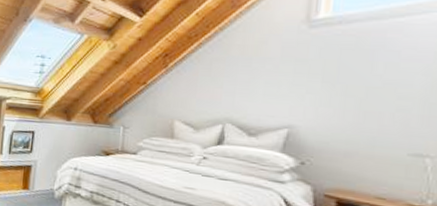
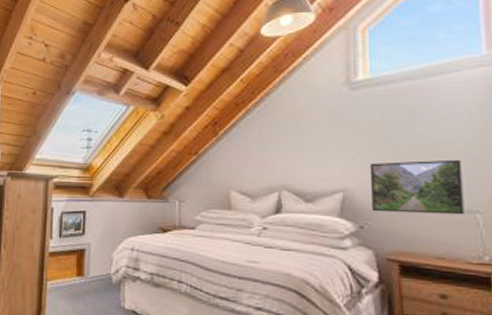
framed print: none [316,101,418,159] -> present [369,159,464,215]

